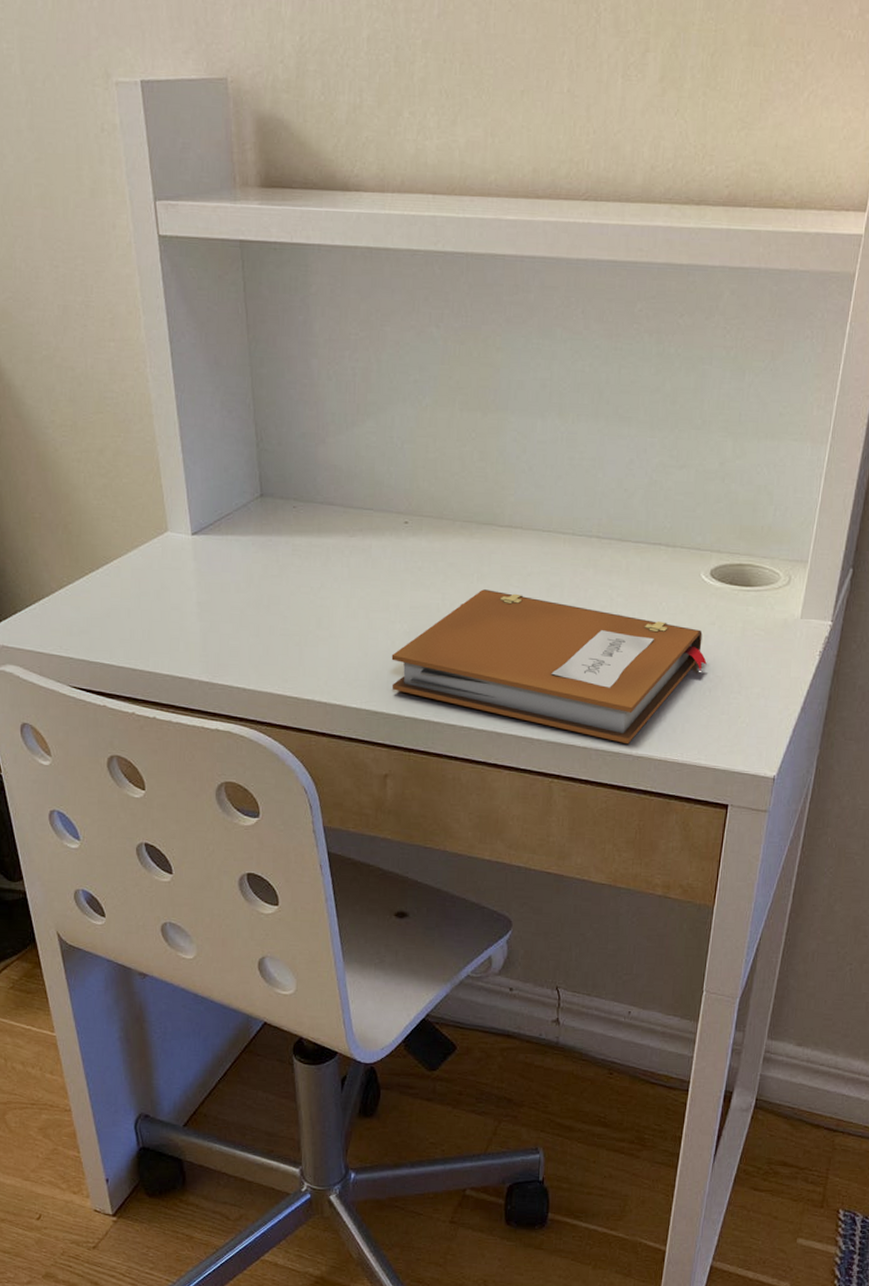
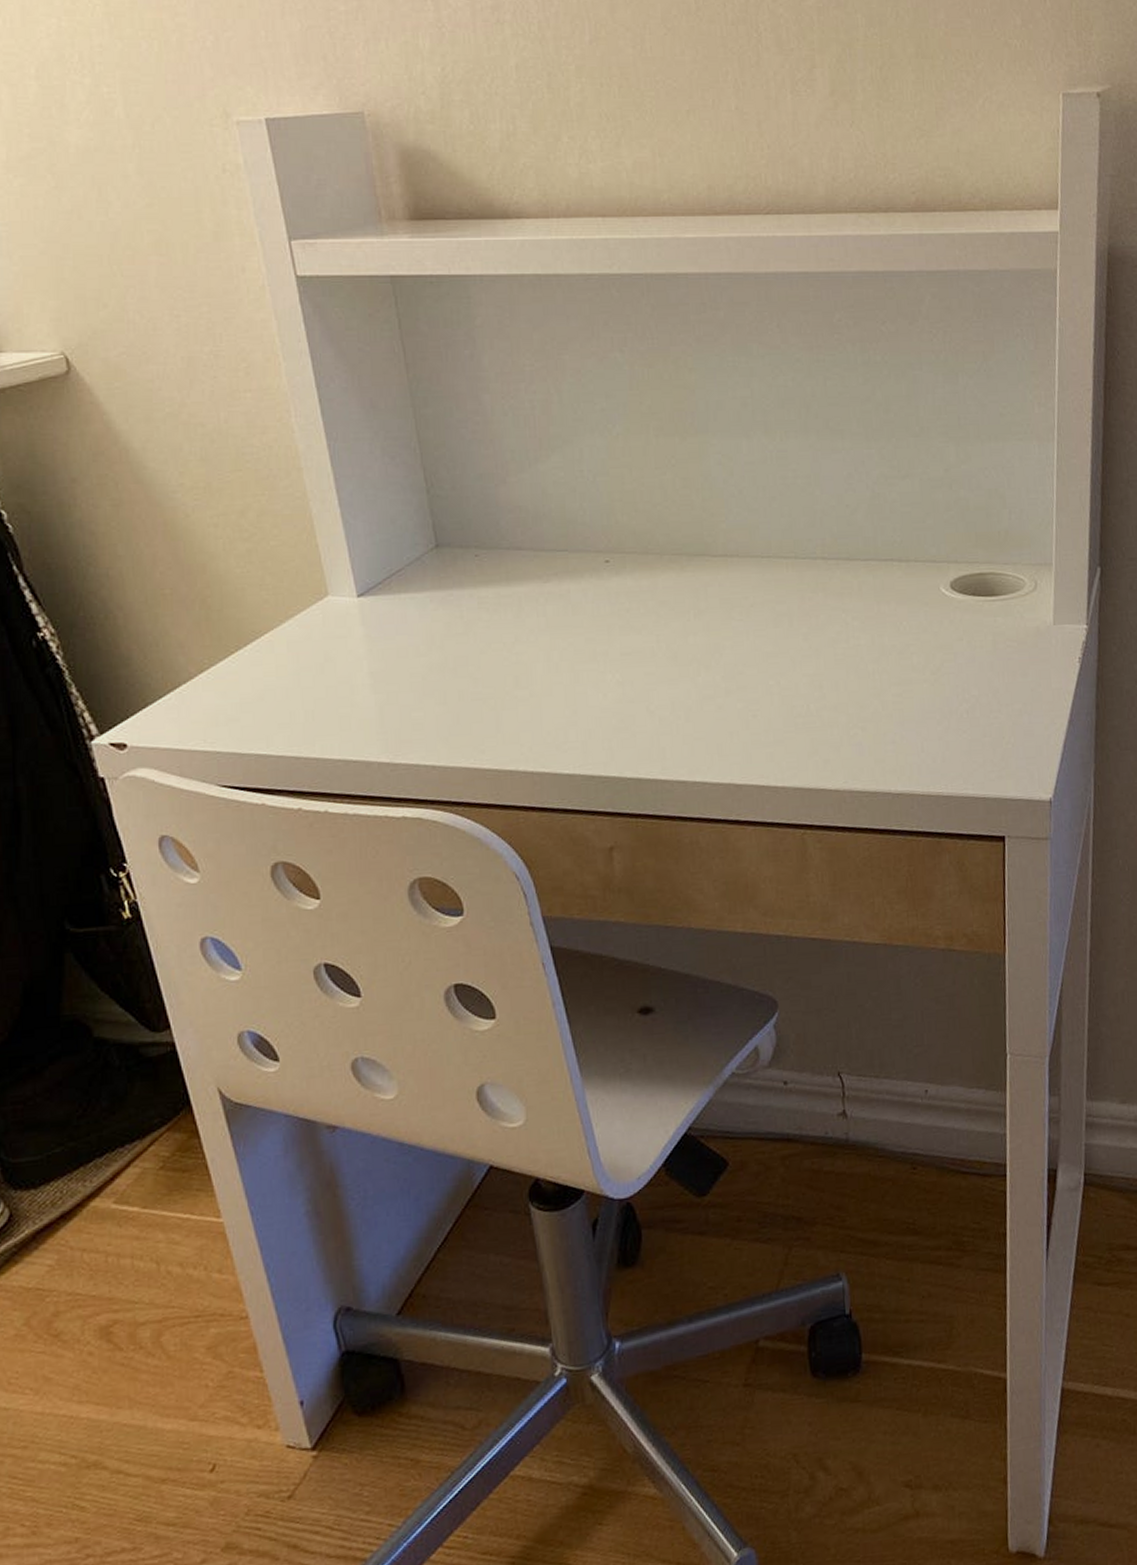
notebook: present [391,589,707,745] -> none [604,626,960,782]

